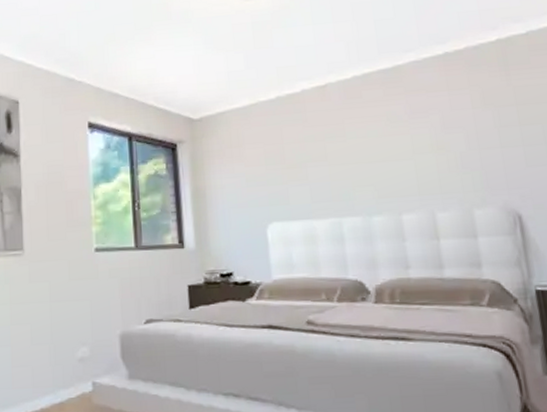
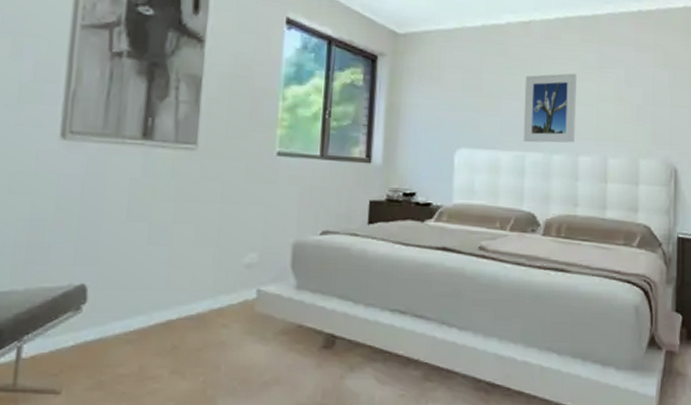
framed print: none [329,129,396,208] -> present [523,73,577,143]

